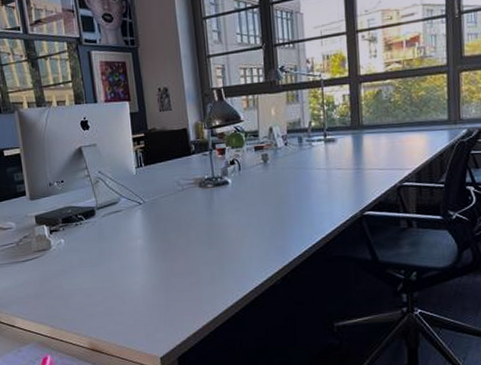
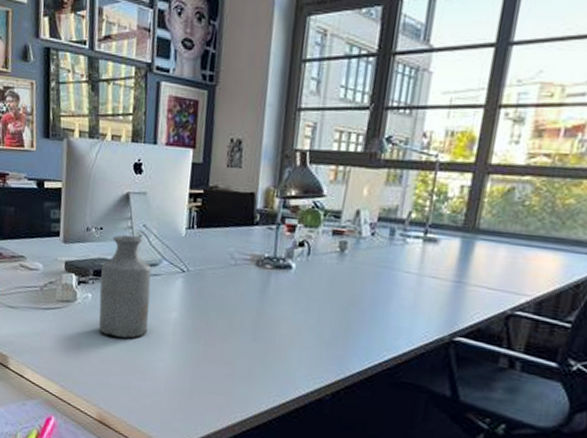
bottle: none [69,182,119,272] -> present [98,235,152,339]

